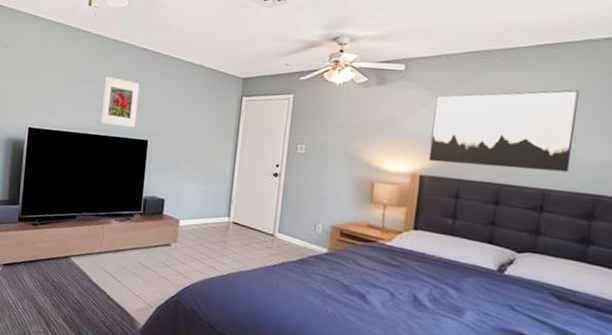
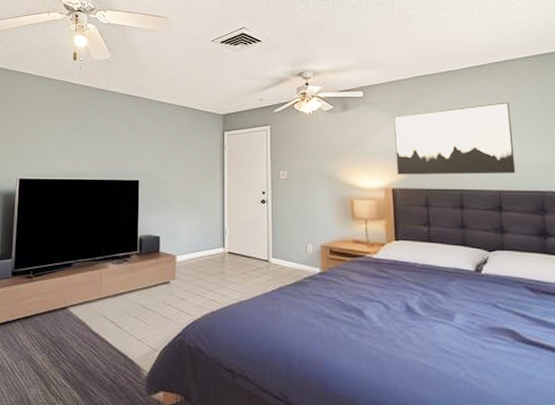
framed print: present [100,76,140,128] -> none [91,123,127,169]

